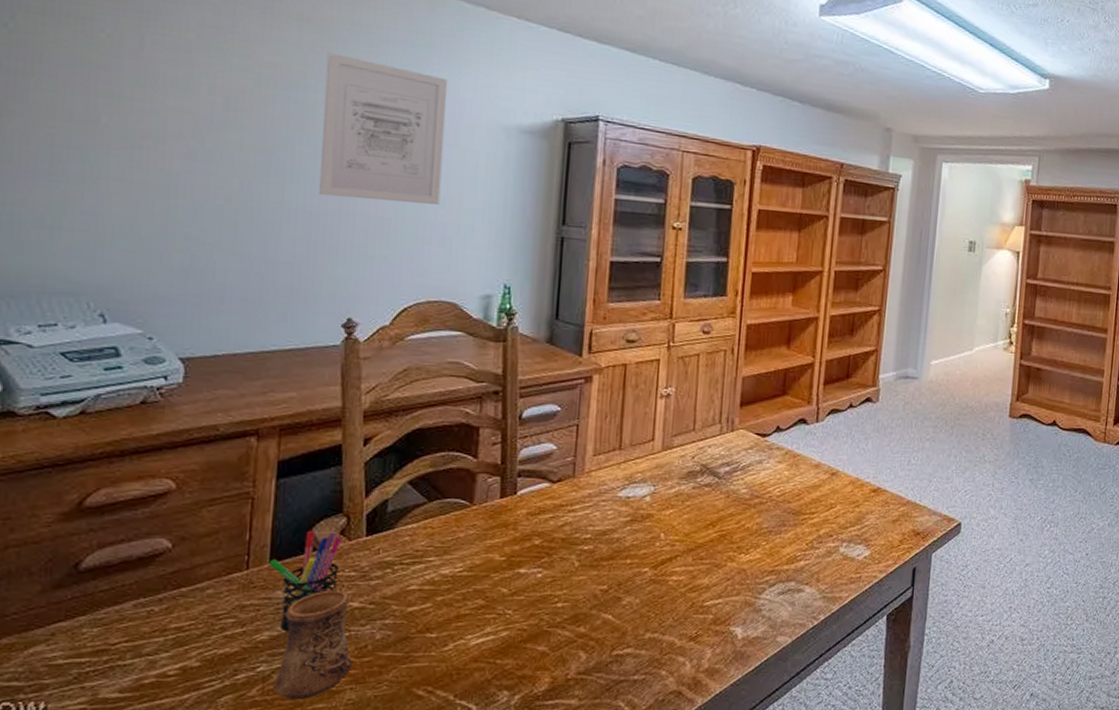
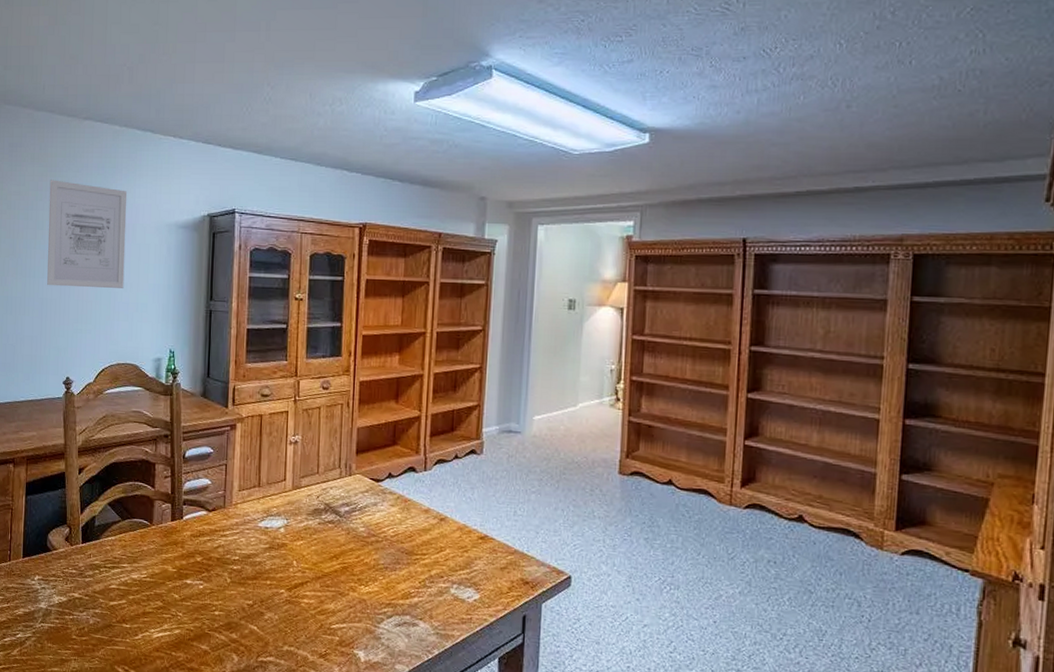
pen holder: present [269,530,343,632] -> none [22,535,67,611]
cup: present [273,590,353,701] -> none [27,582,76,663]

